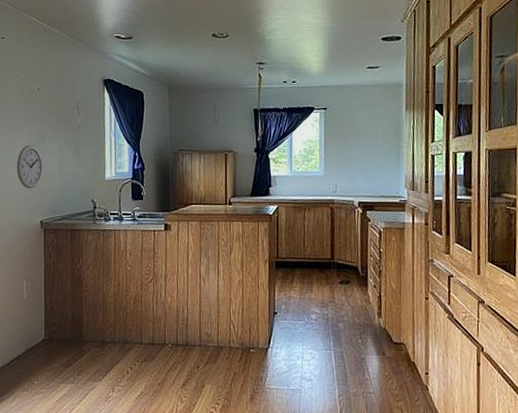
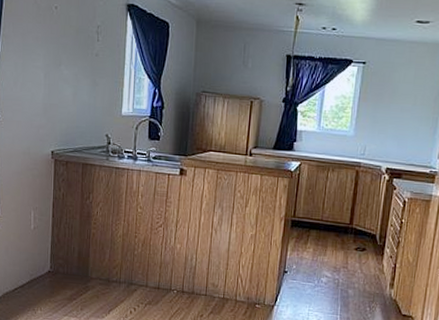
wall clock: present [16,145,42,189] -> none [29,68,56,116]

